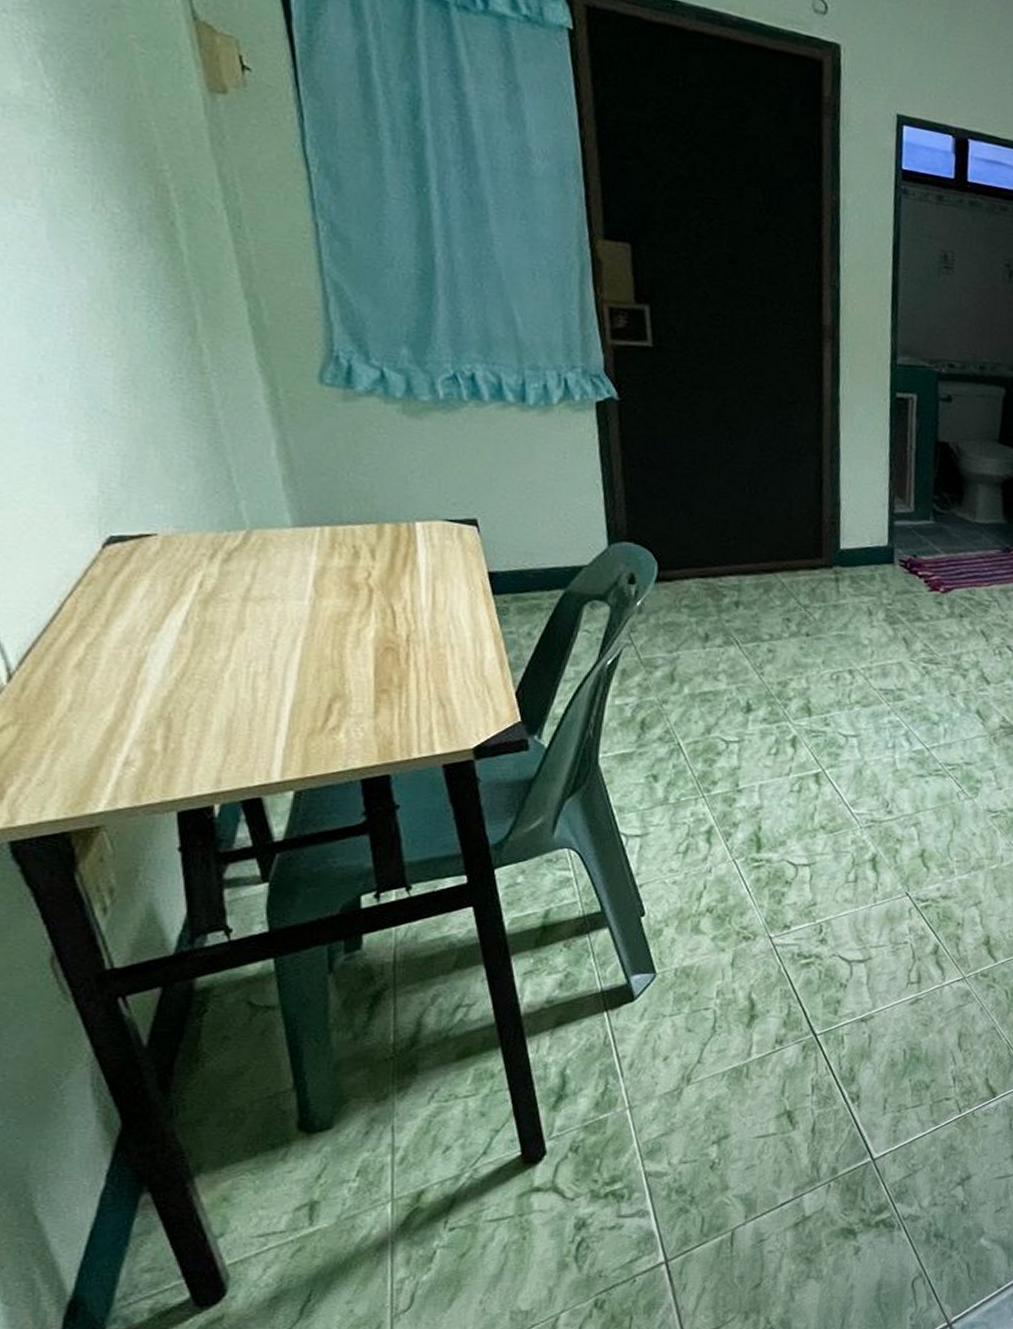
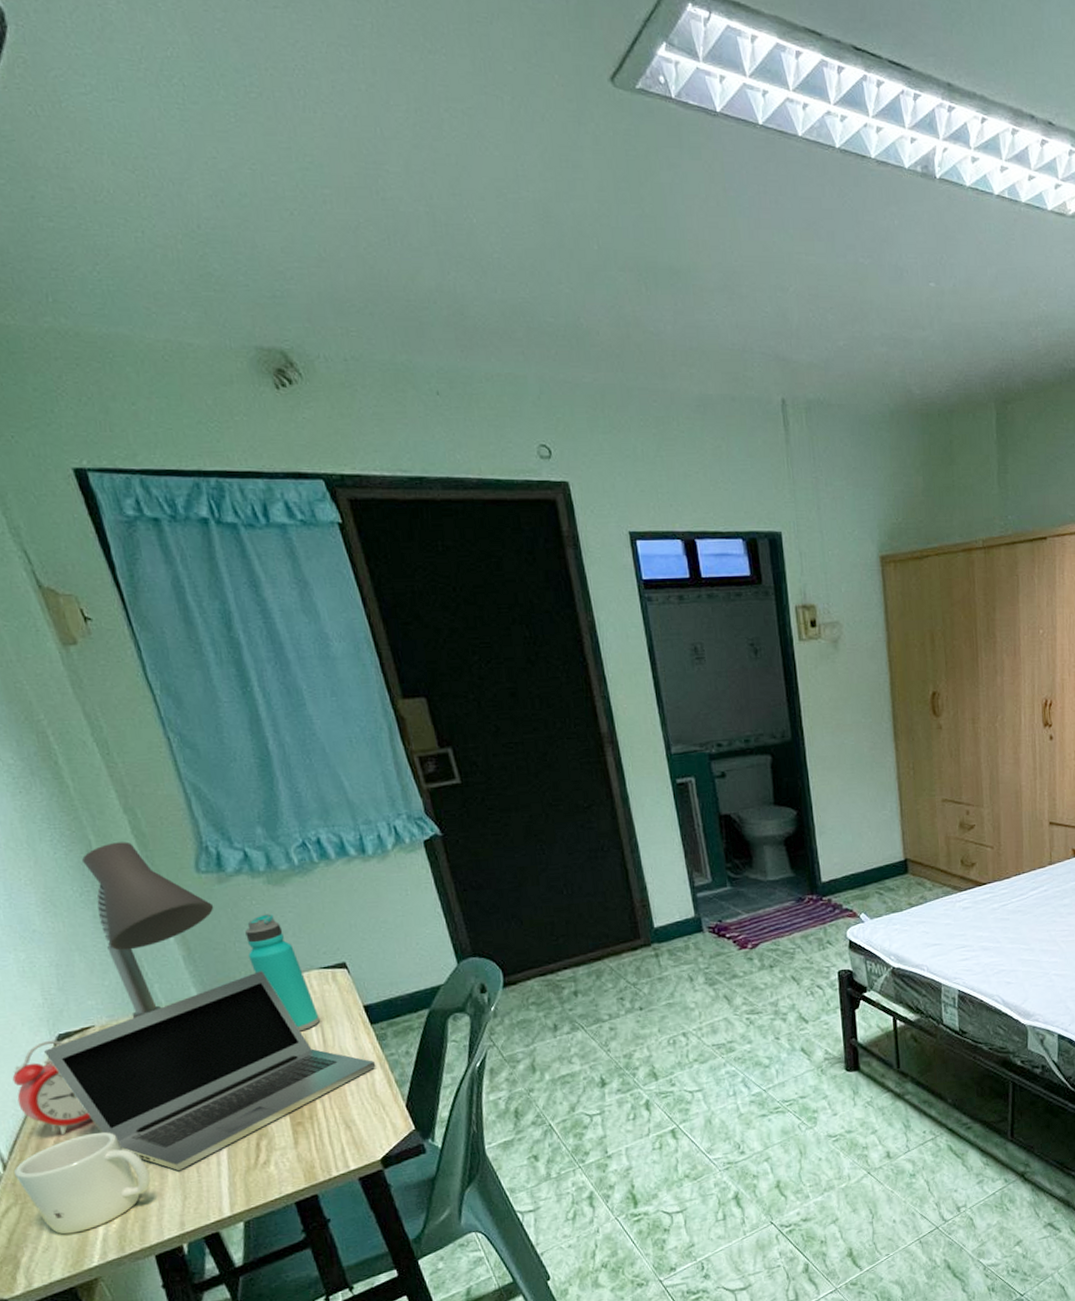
mug: none [19,657,190,770] -> present [13,1131,151,1234]
alarm clock: none [41,540,131,654] -> present [12,1040,92,1136]
laptop: none [88,510,490,720] -> present [44,971,376,1171]
desk lamp: none [180,328,332,536] -> present [81,841,214,1019]
water bottle: none [362,446,434,587] -> present [245,914,321,1032]

